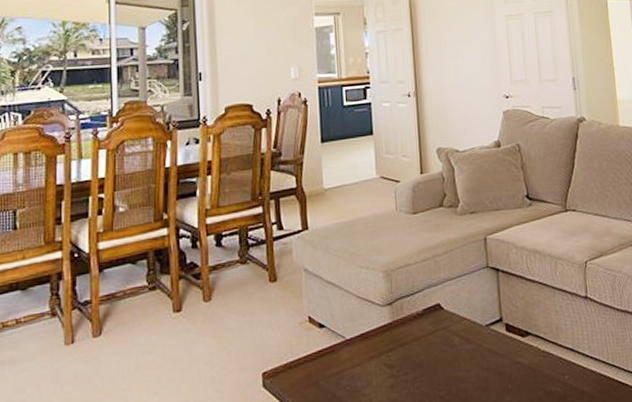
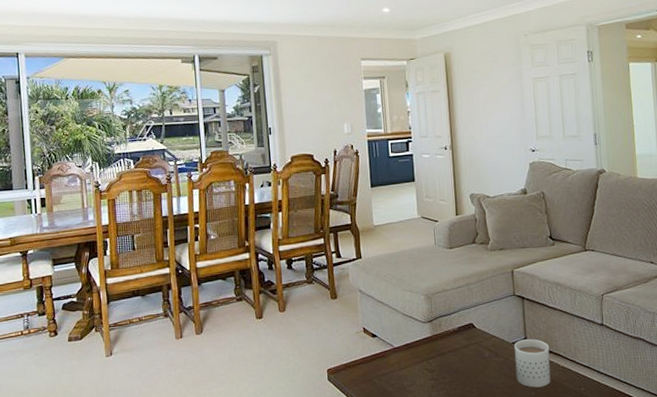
mug: none [487,319,531,380] -> present [514,339,551,388]

